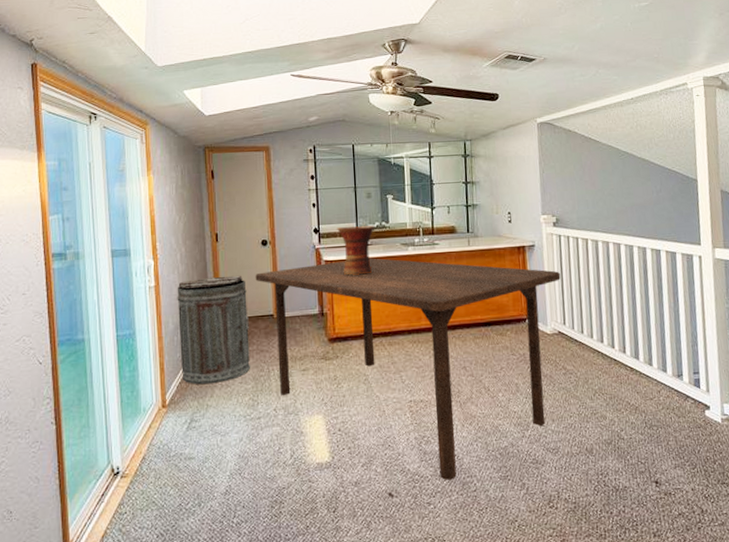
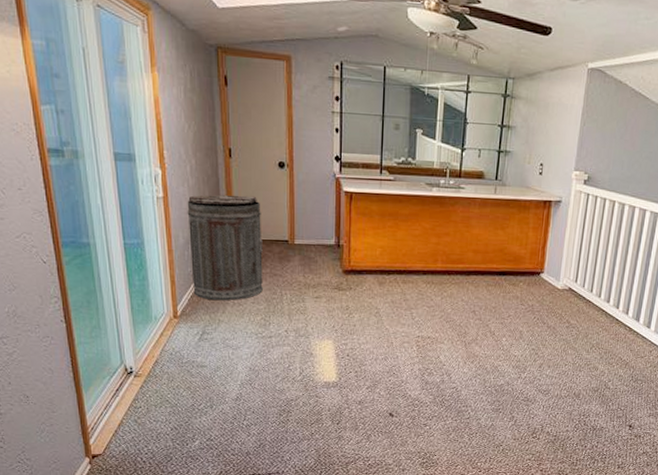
dining table: present [255,258,561,480] -> none [271,194,581,407]
vase: present [337,225,375,276] -> none [360,158,401,211]

